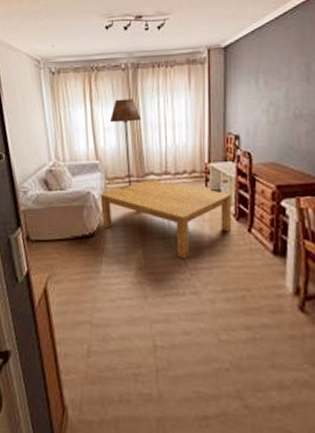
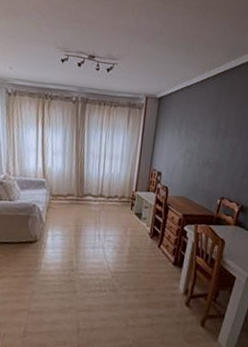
coffee table: present [100,180,232,260] -> none [44,199,149,265]
floor lamp: present [109,98,142,190] -> none [58,127,86,206]

